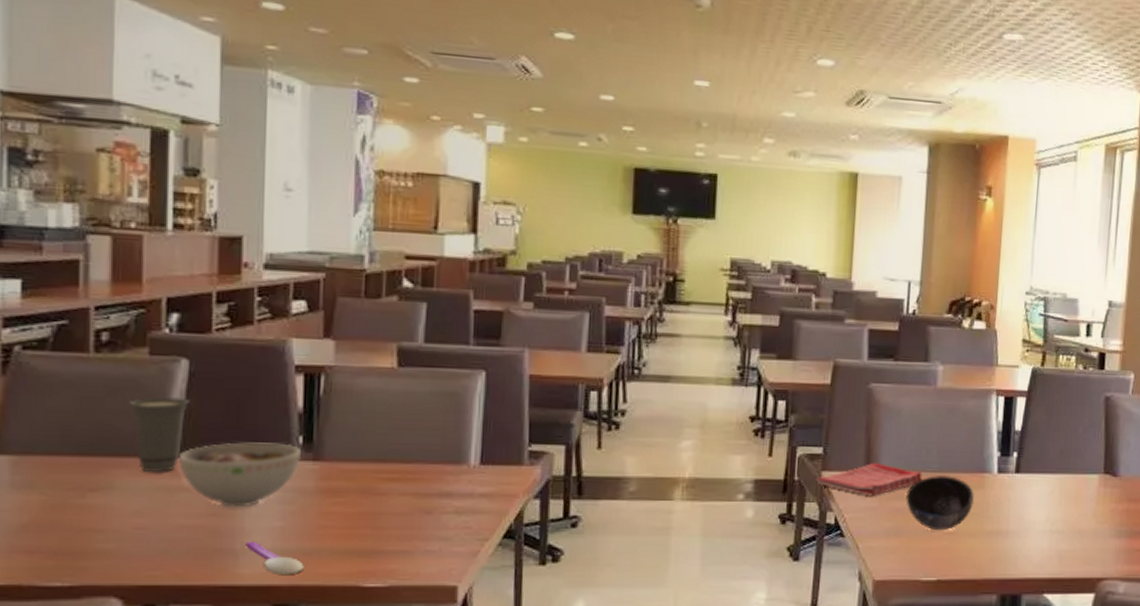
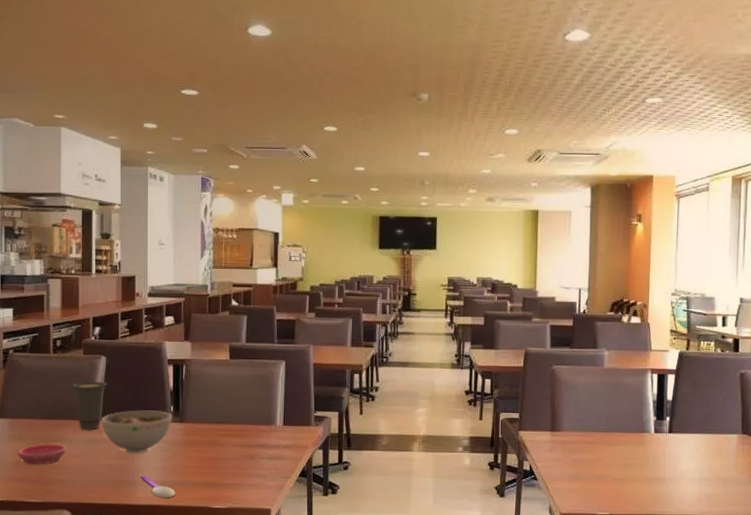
saucer: none [26,495,117,527] -> present [17,444,67,464]
dish towel: present [816,462,922,496] -> none [515,424,595,450]
bowl: present [906,476,975,531] -> none [583,435,637,477]

